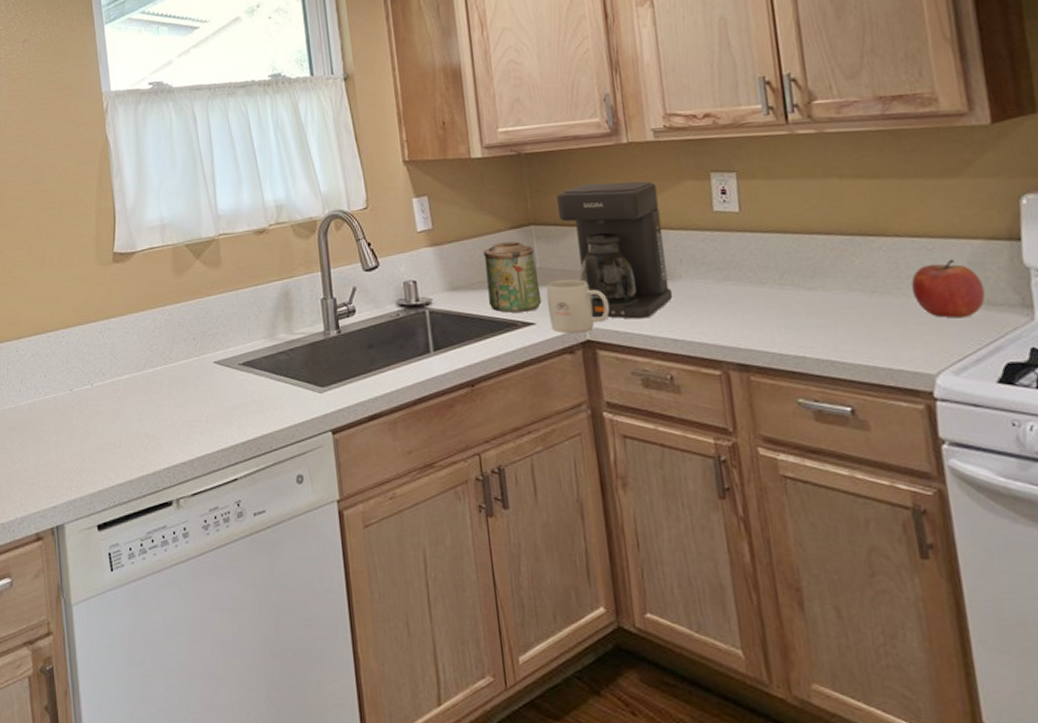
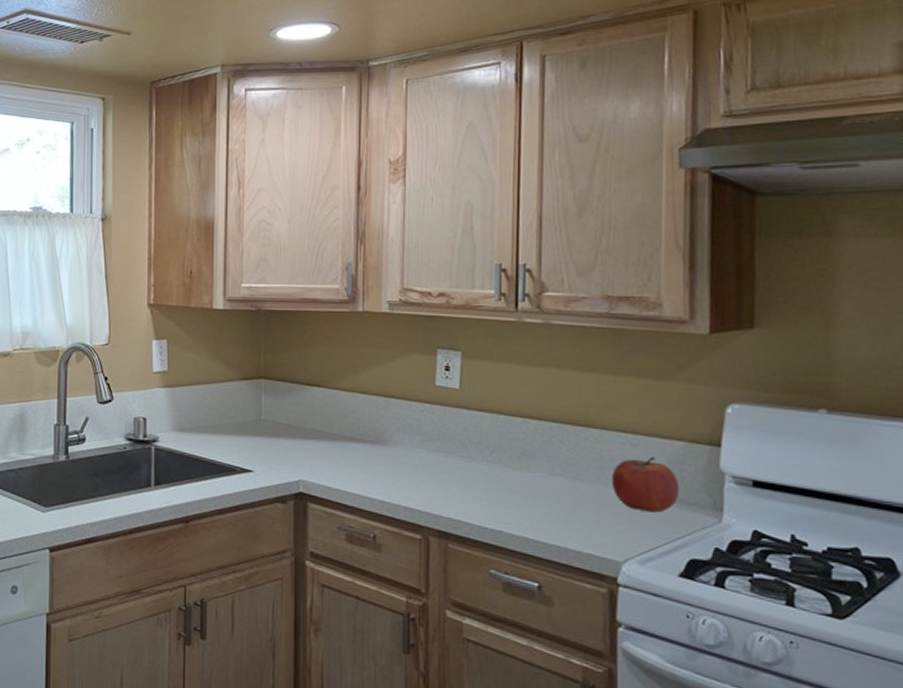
canister: present [483,241,542,313] -> none [211,391,262,459]
mug: present [546,279,610,335] -> none [268,433,326,486]
coffee maker: present [556,181,673,319] -> none [288,346,386,479]

